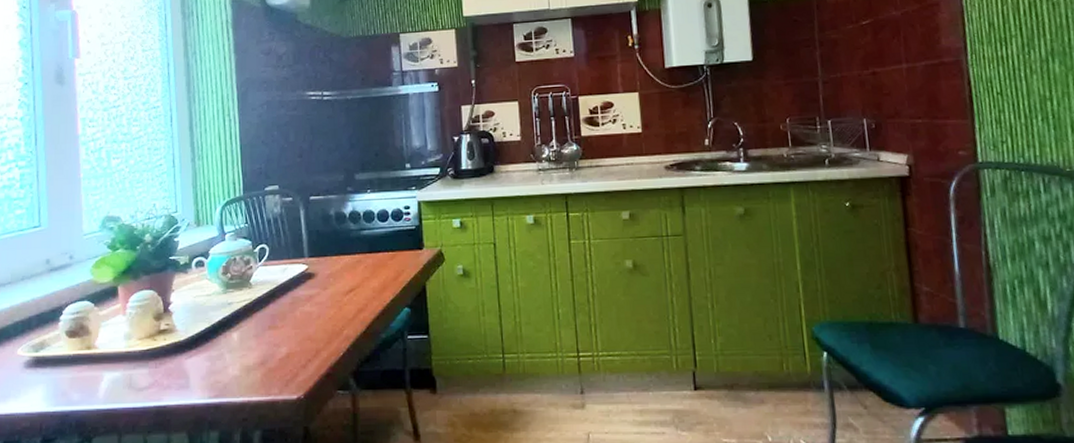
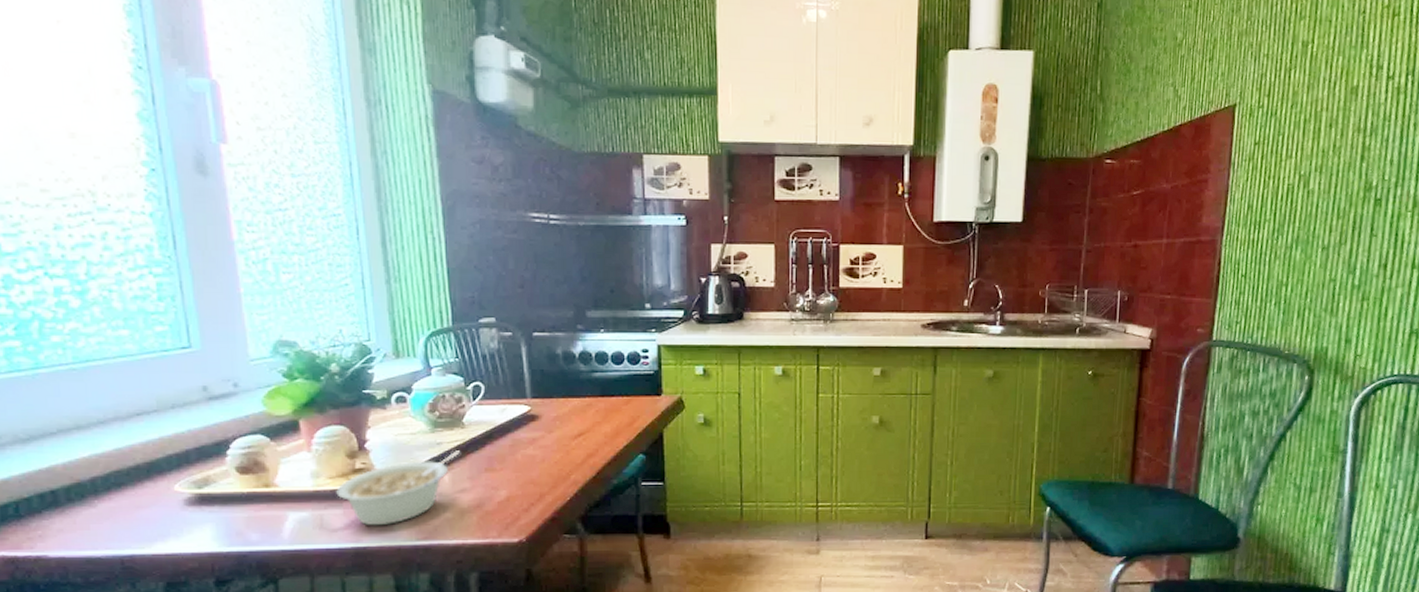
legume: none [144,310,247,385] -> present [336,450,460,526]

